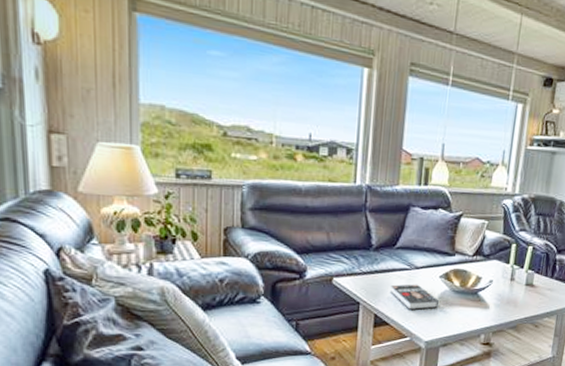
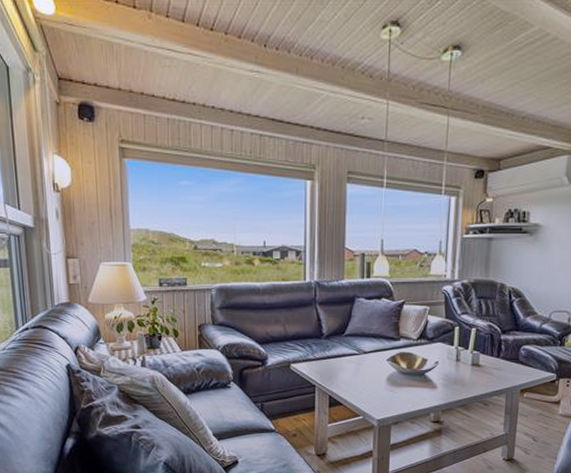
book: present [390,284,440,310] -> none [342,367,388,391]

